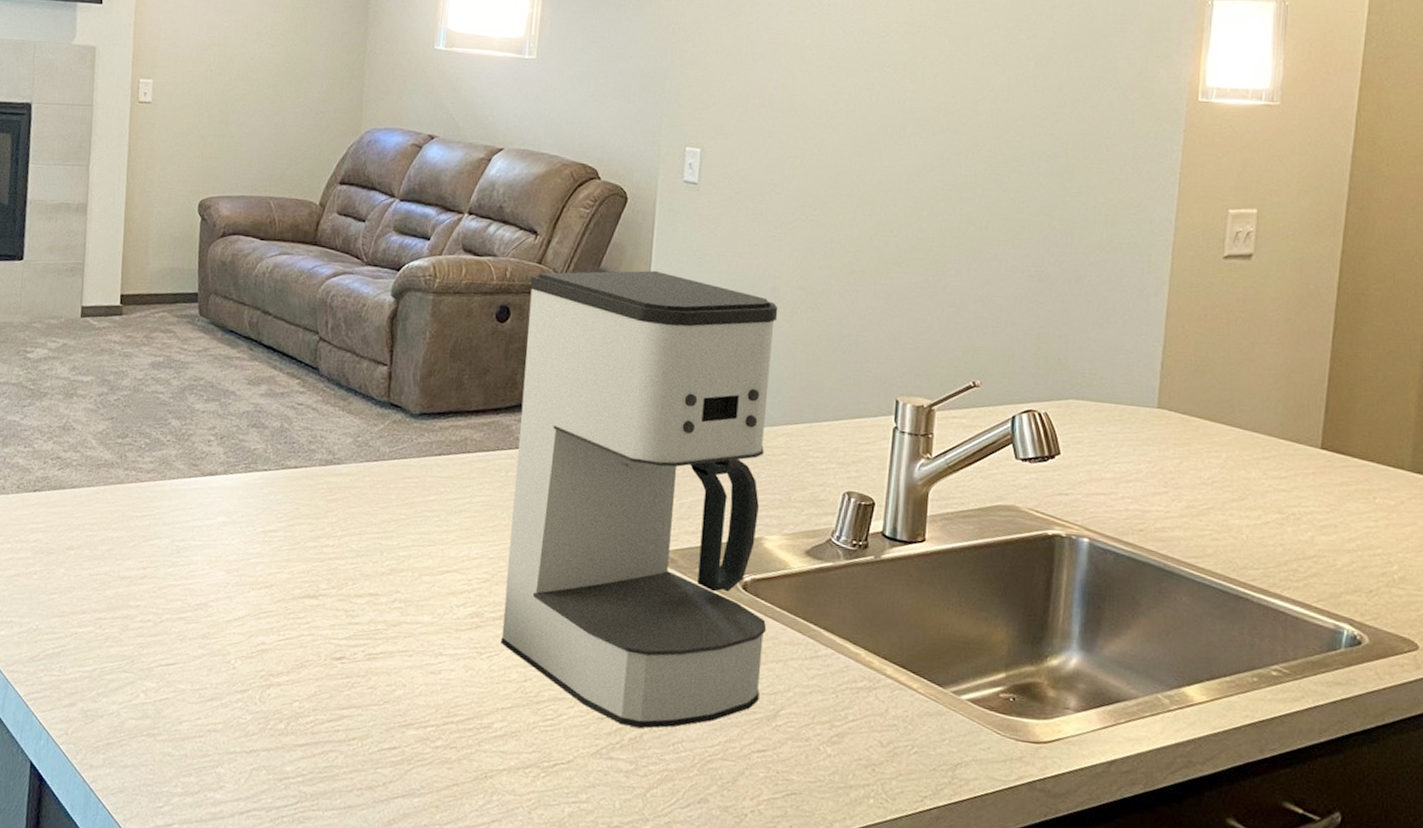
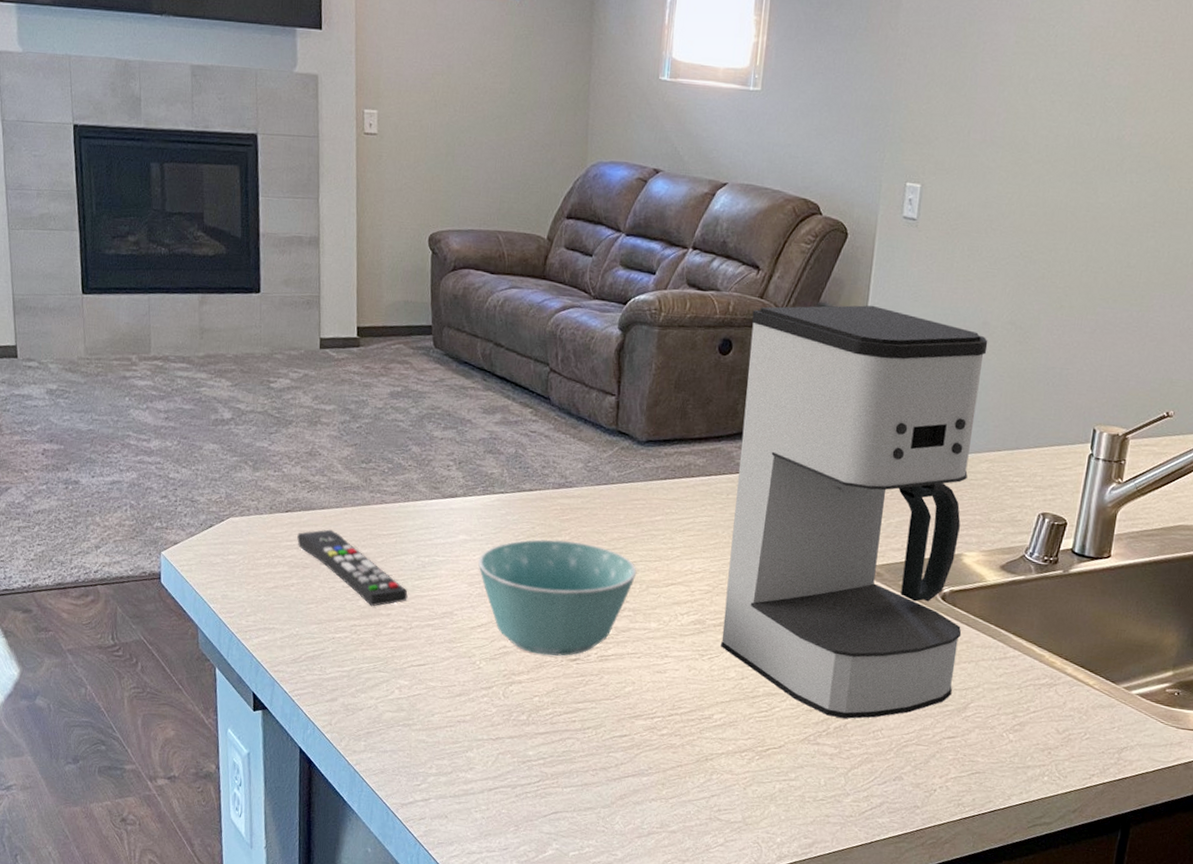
remote control: none [43,510,160,597] -> present [297,529,408,607]
bowl: none [237,521,409,654] -> present [478,539,637,656]

